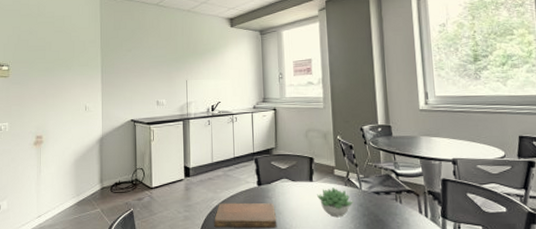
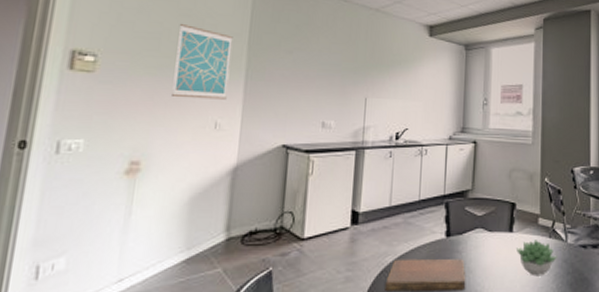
wall art: none [55,37,91,90] -> present [172,23,233,100]

